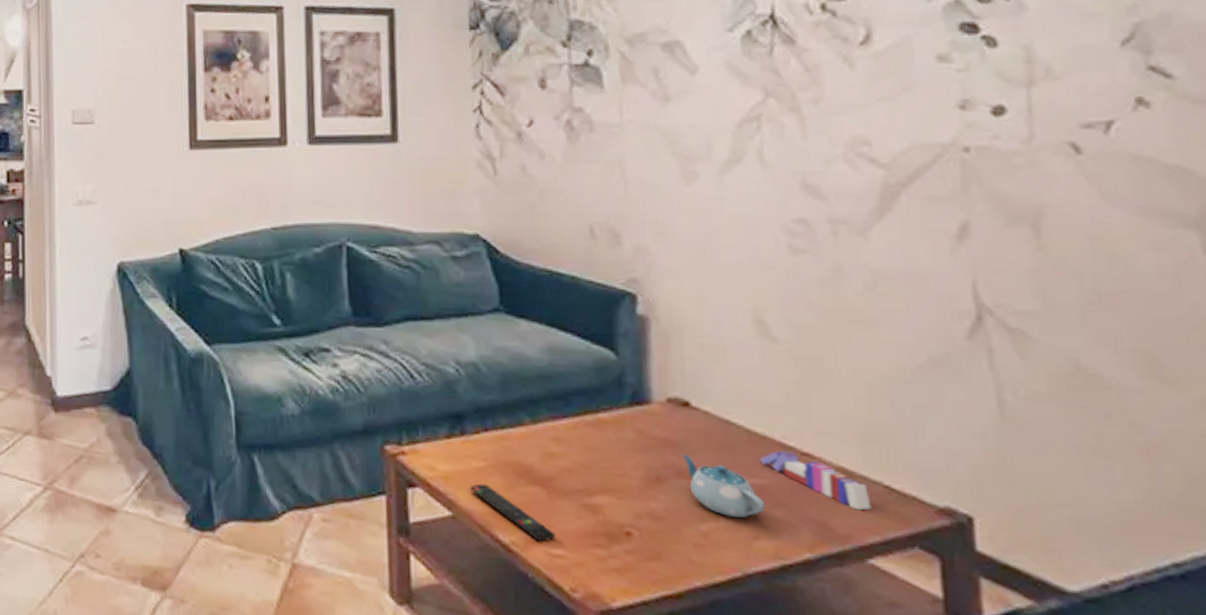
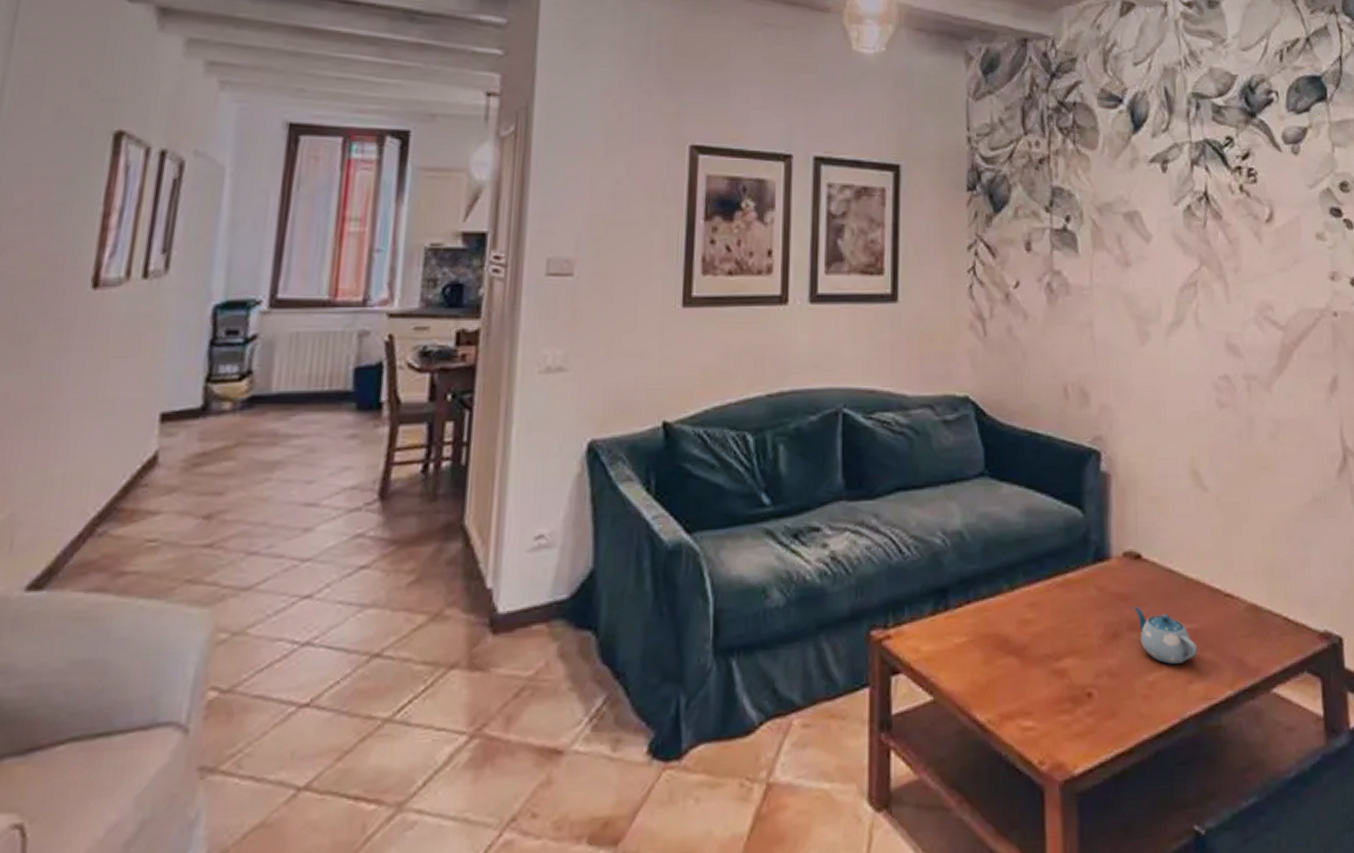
remote control: present [469,483,555,542] -> none [951,660,1027,716]
books: present [759,451,871,511] -> none [1193,594,1274,643]

